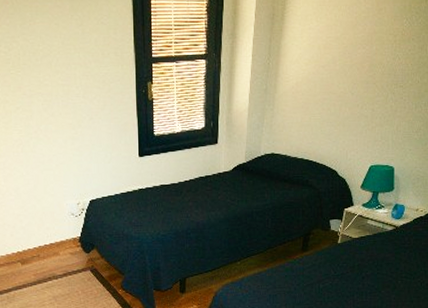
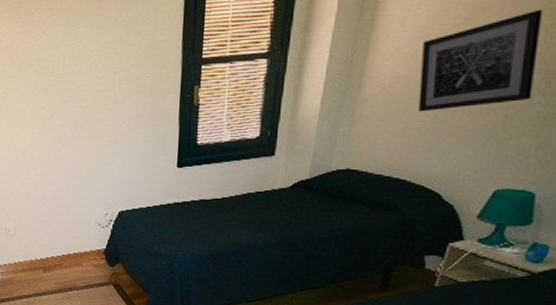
wall art: none [316,29,389,106] -> present [418,9,543,112]

